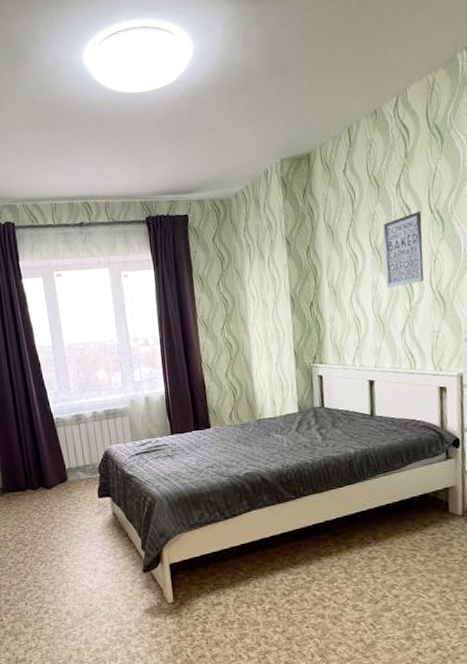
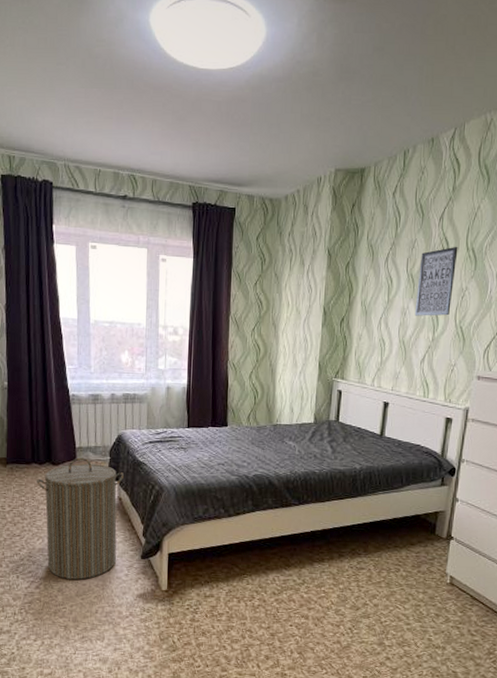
laundry hamper: none [32,478,119,601] -> present [35,457,125,580]

